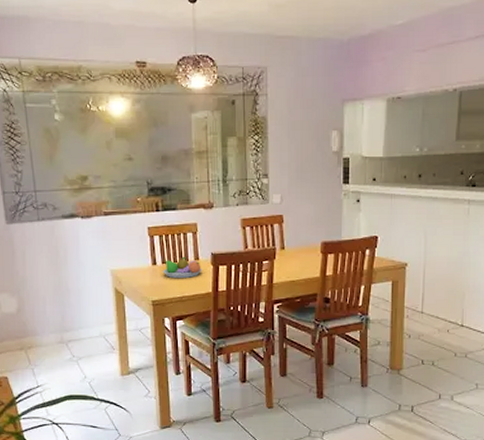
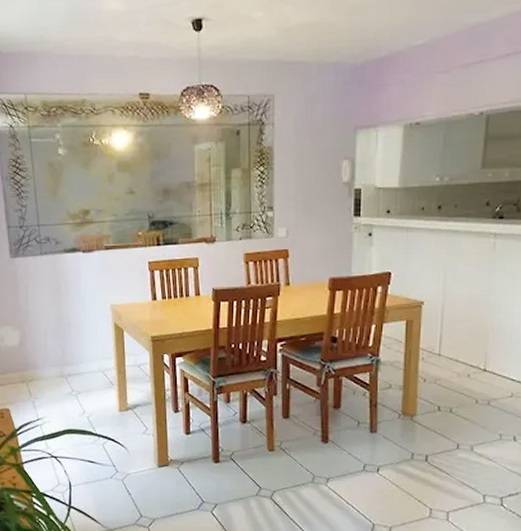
fruit bowl: present [162,256,203,278] -> none [162,291,203,314]

